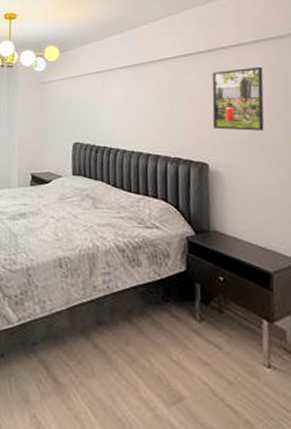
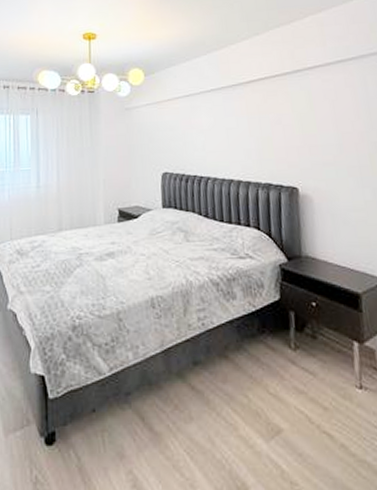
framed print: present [212,66,265,131] -> none [299,87,350,152]

